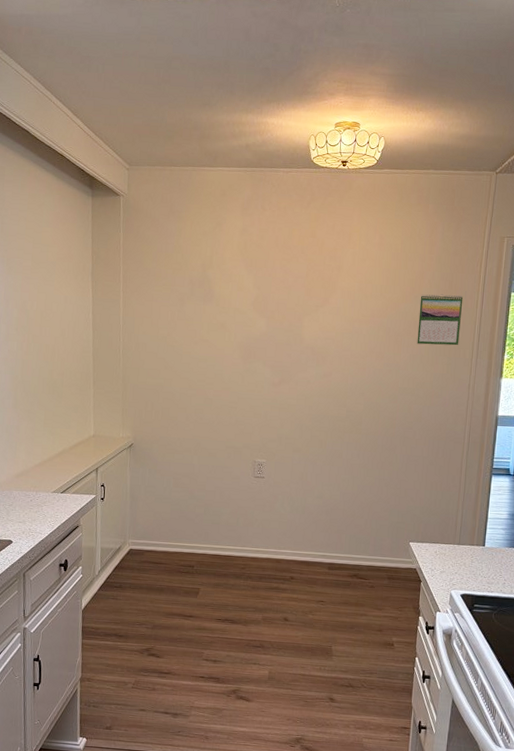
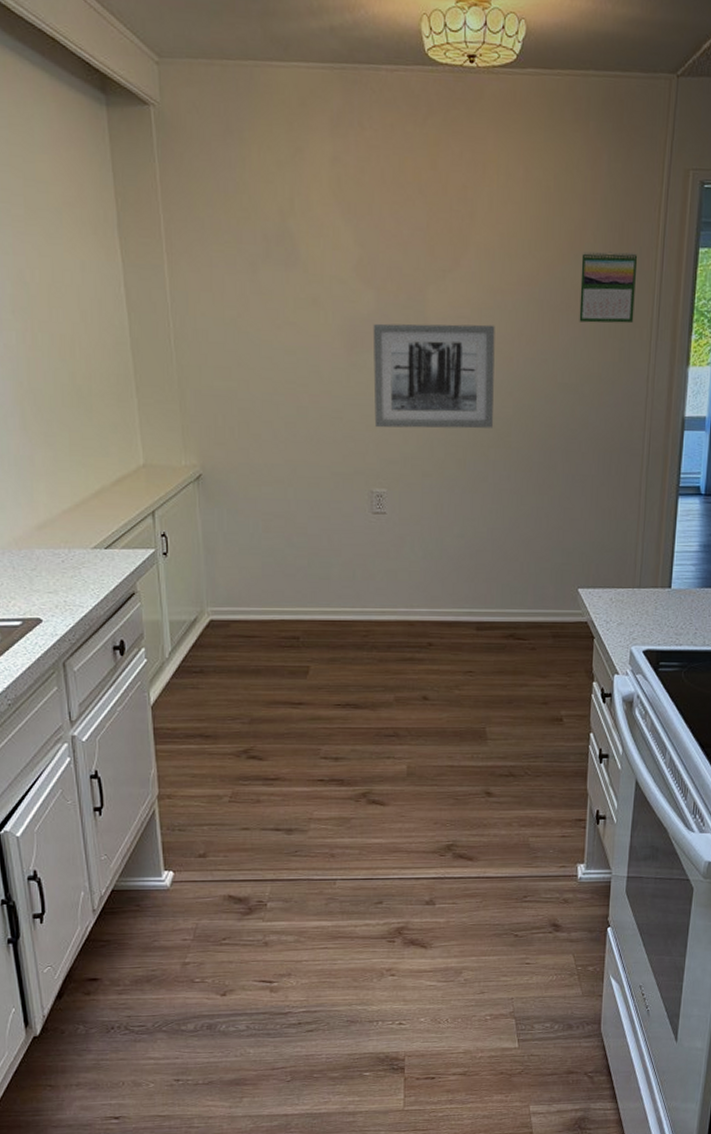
wall art: none [260,342,353,419] -> present [373,323,495,429]

